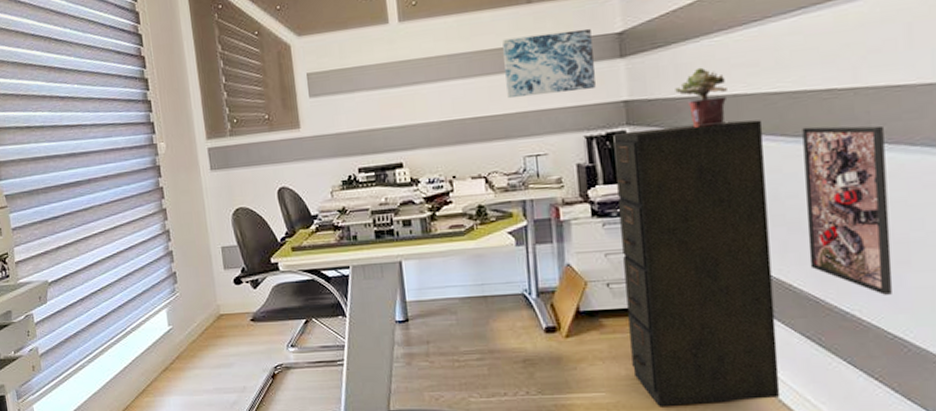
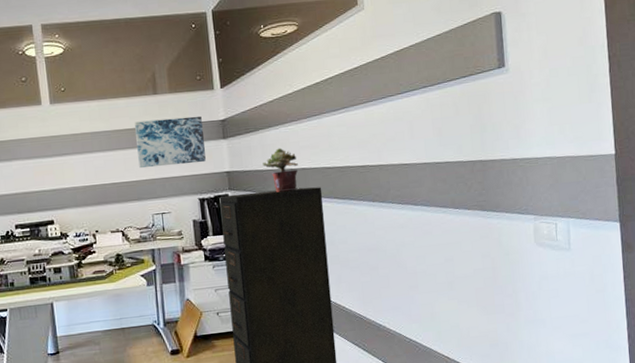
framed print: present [802,125,893,295] -> none [348,191,408,311]

